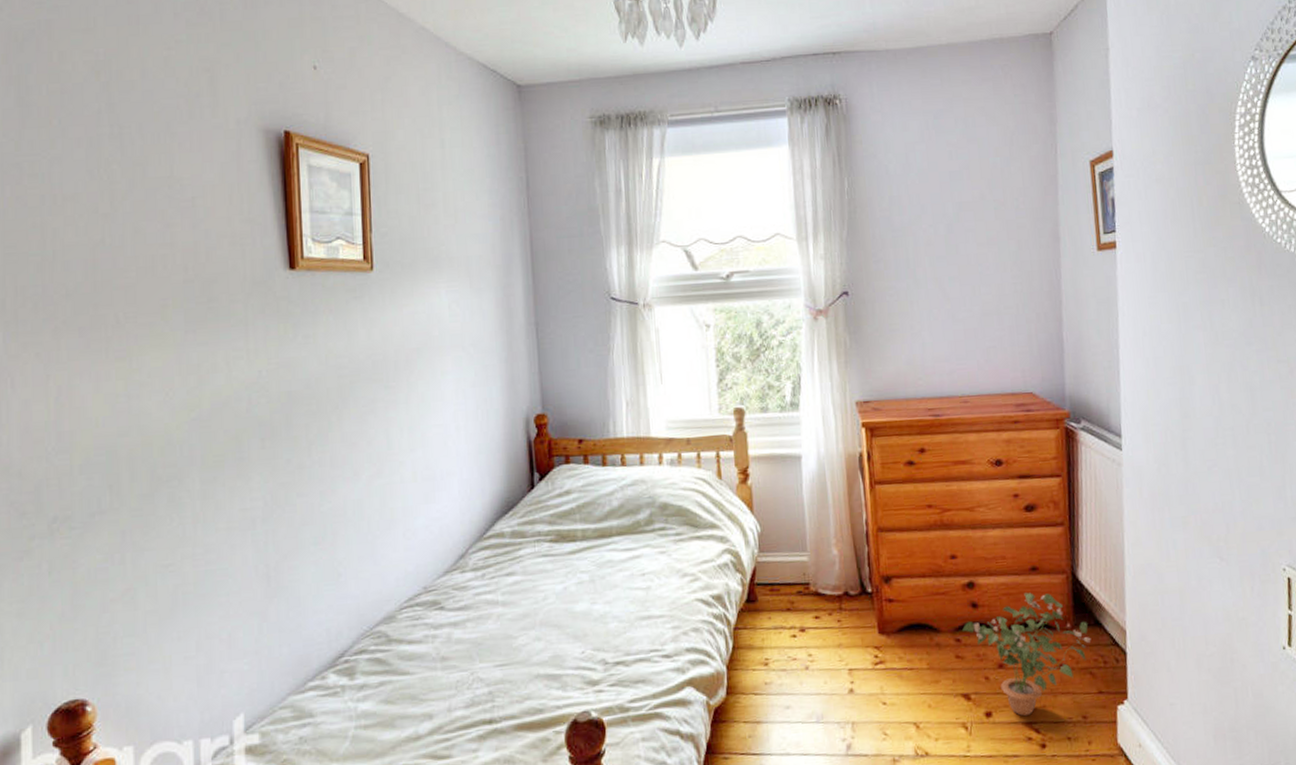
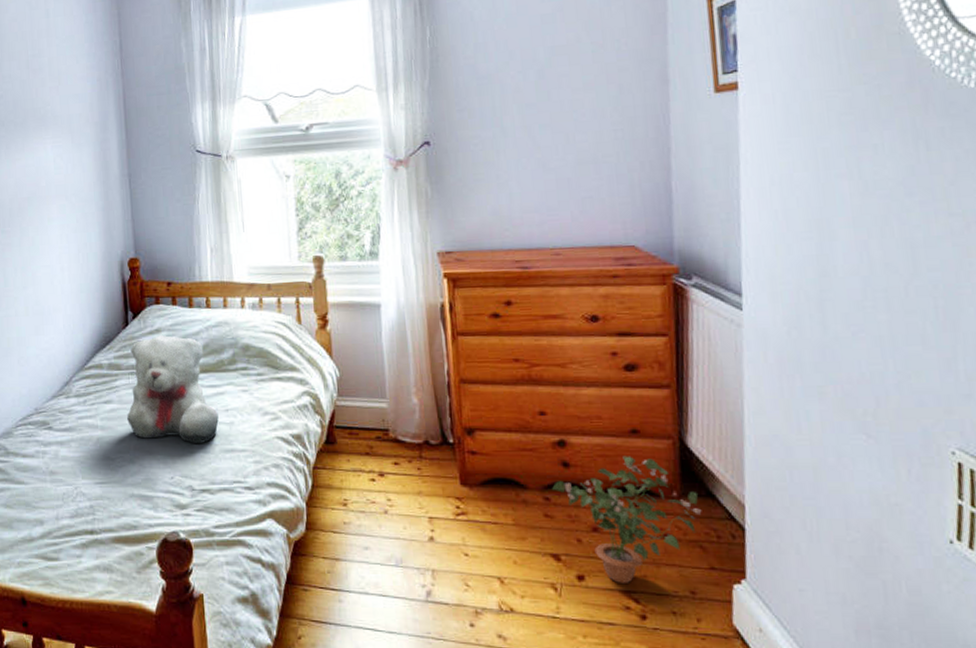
teddy bear: none [532,496,635,614] -> present [127,334,219,444]

